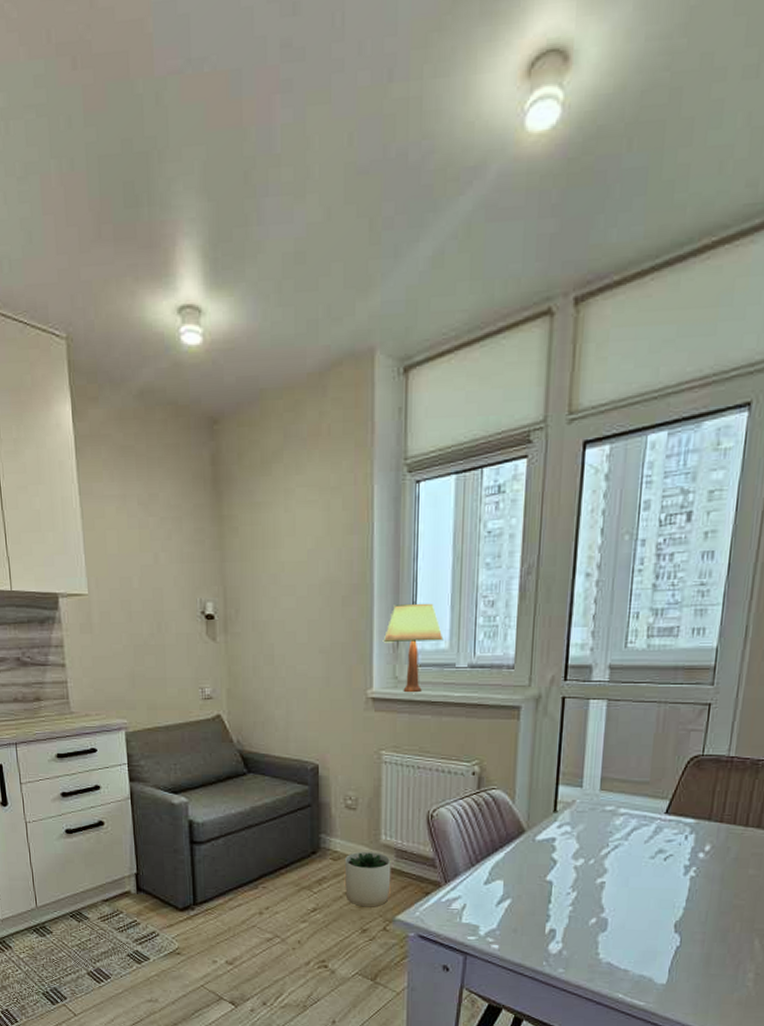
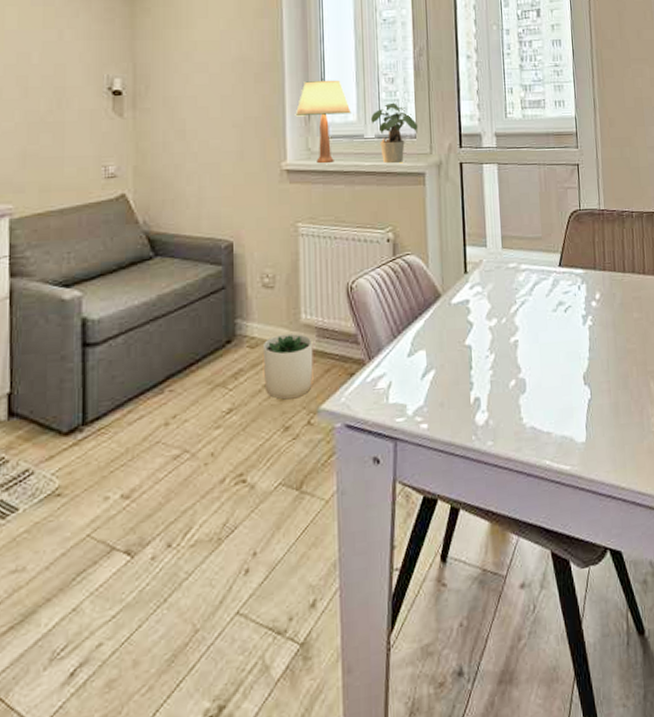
potted plant: none [464,629,518,696] -> present [370,102,418,164]

